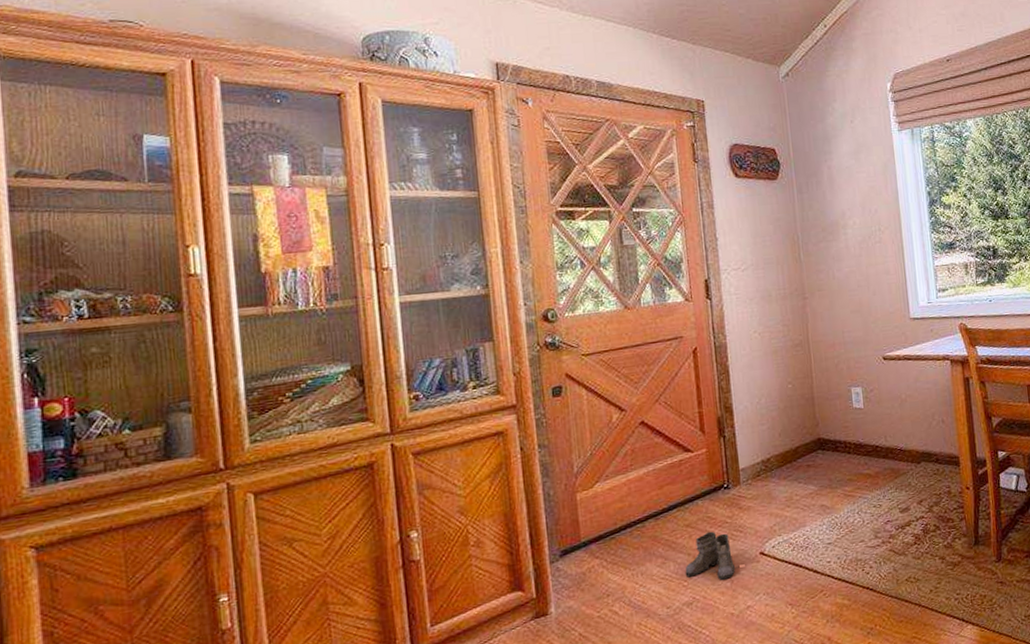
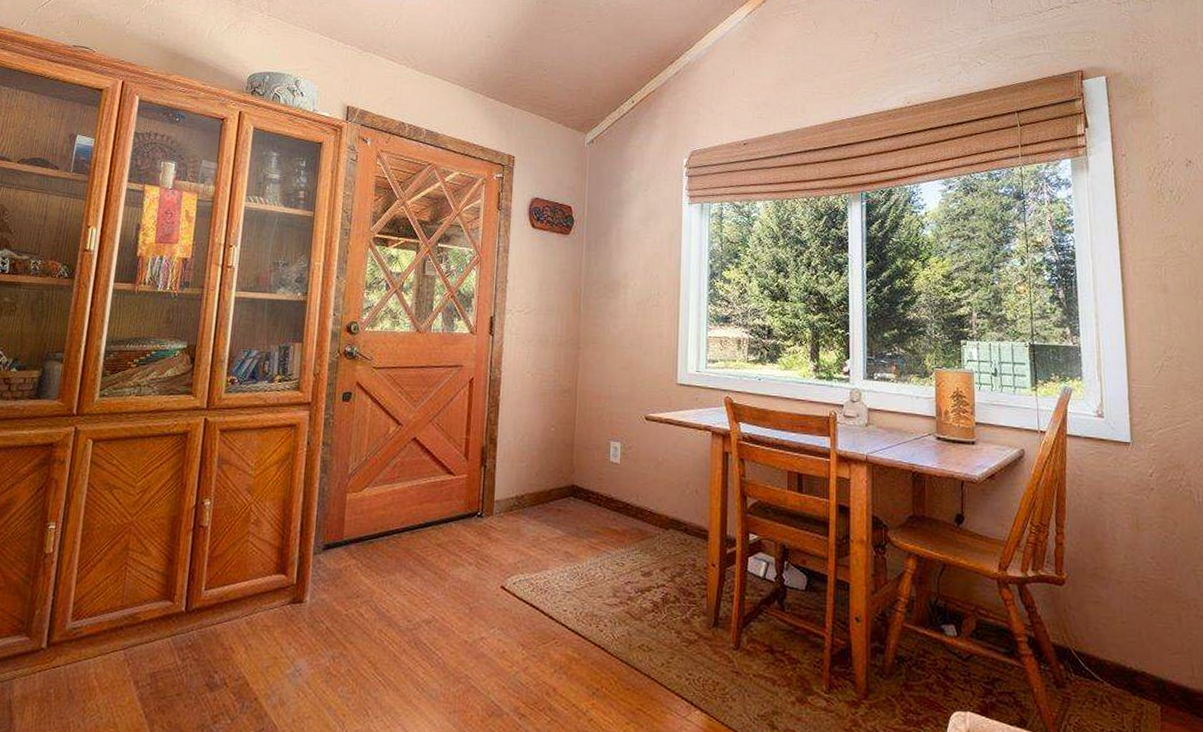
boots: present [685,531,737,580] -> none [429,555,478,606]

